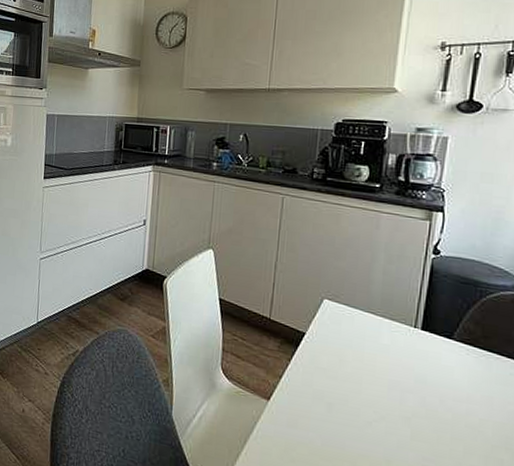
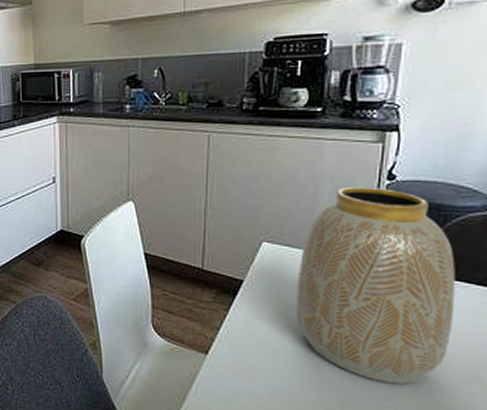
vase: none [349,256,490,447] -> present [295,186,456,384]

